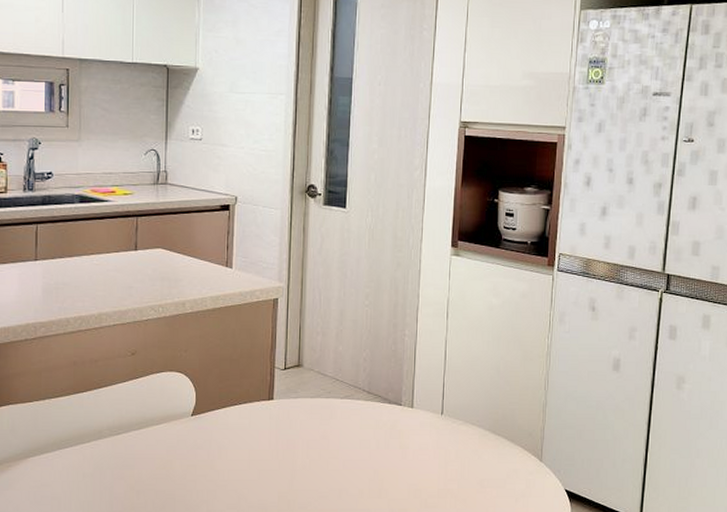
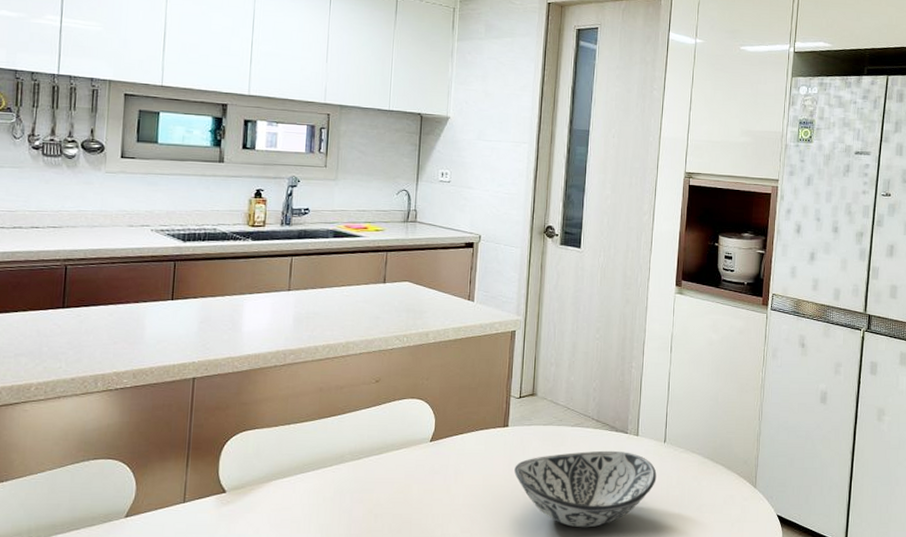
decorative bowl: none [281,423,434,504] -> present [514,450,657,528]

